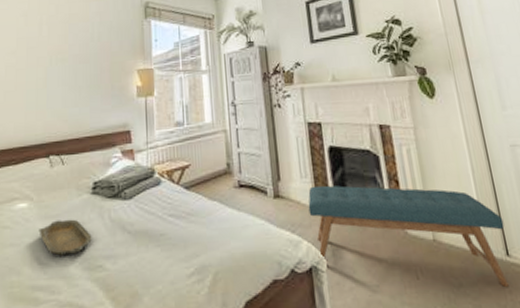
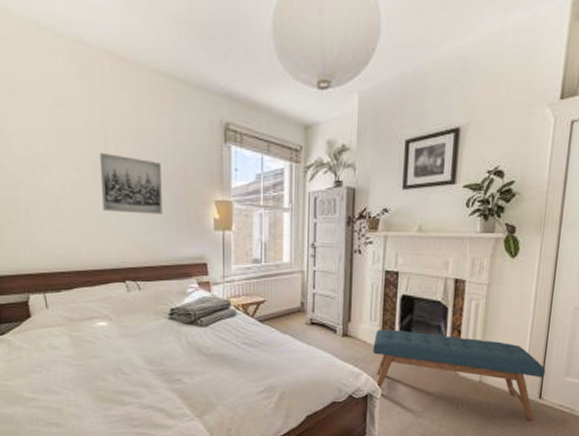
wall art: none [32,36,88,89] -> present [99,152,162,214]
serving tray: present [38,219,92,256] -> none [119,339,170,369]

